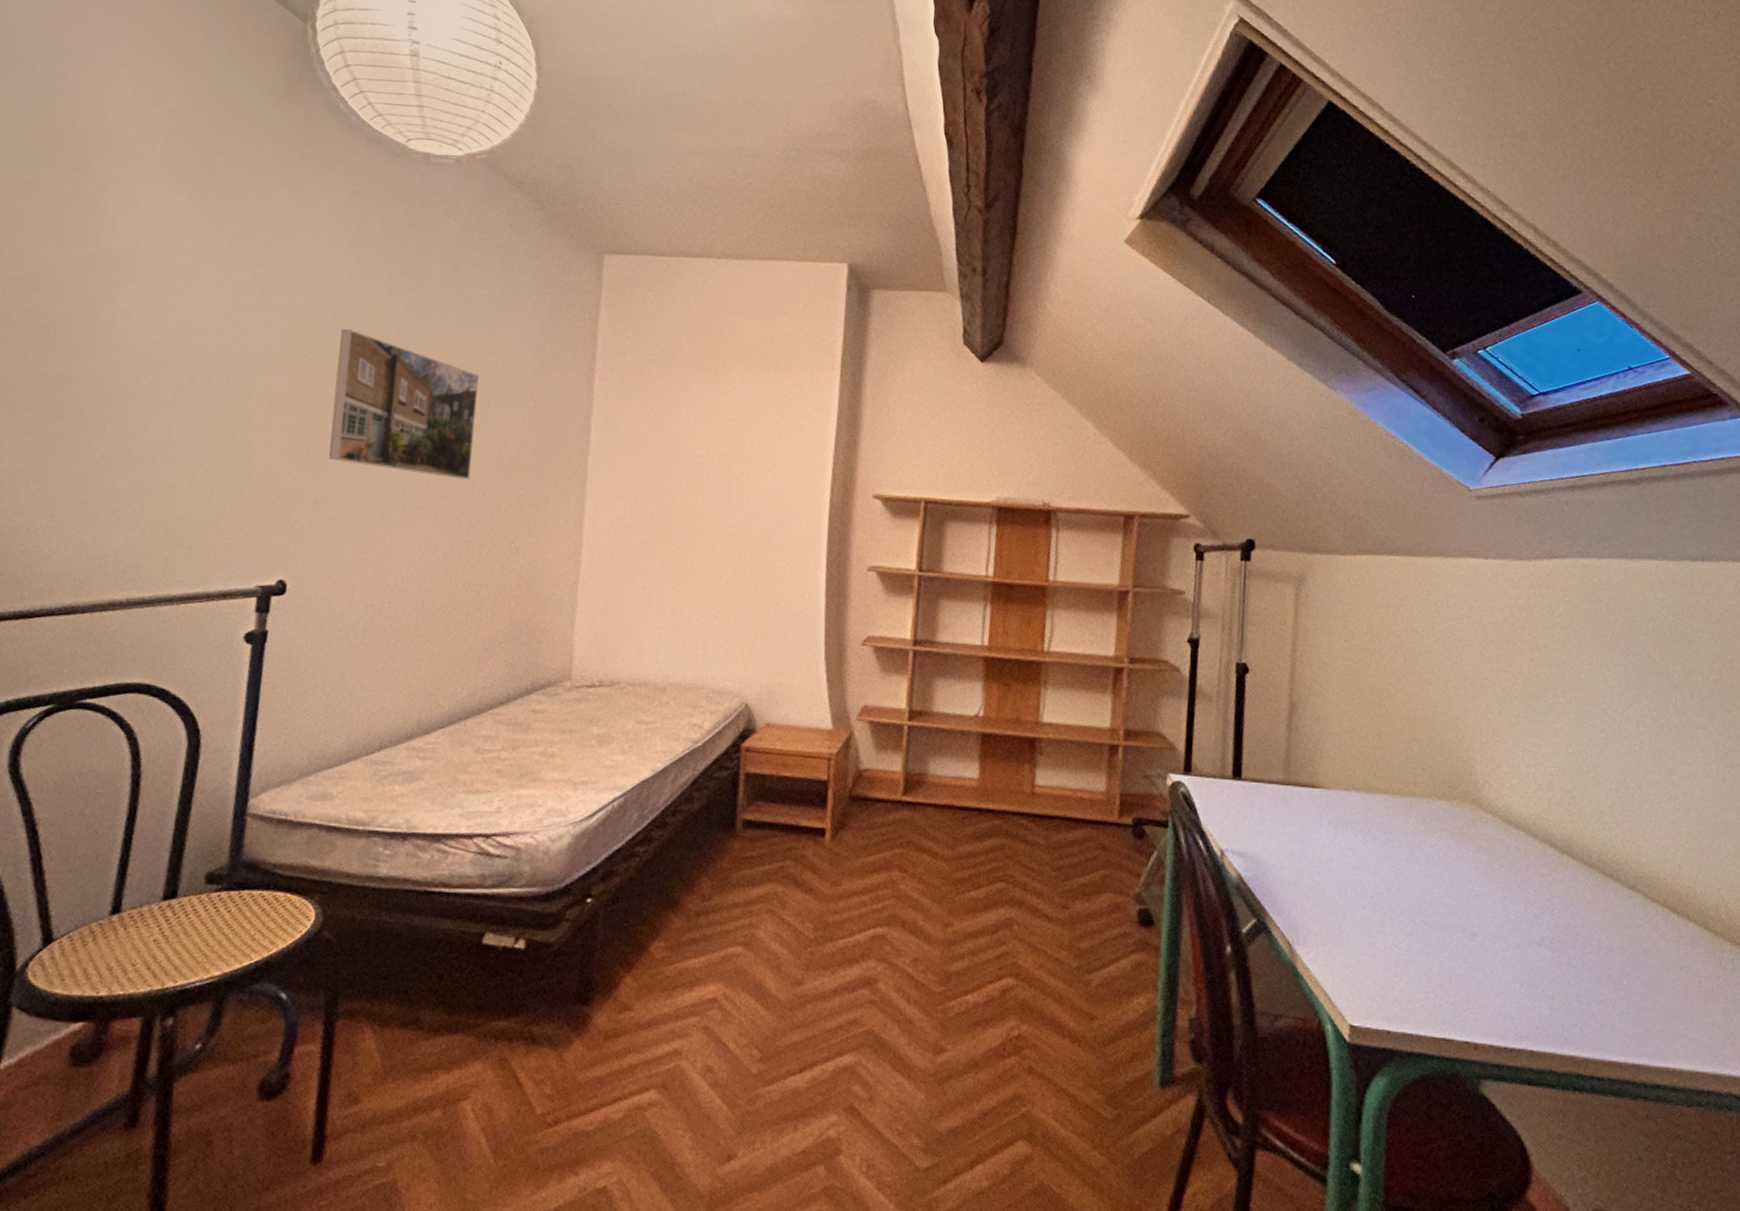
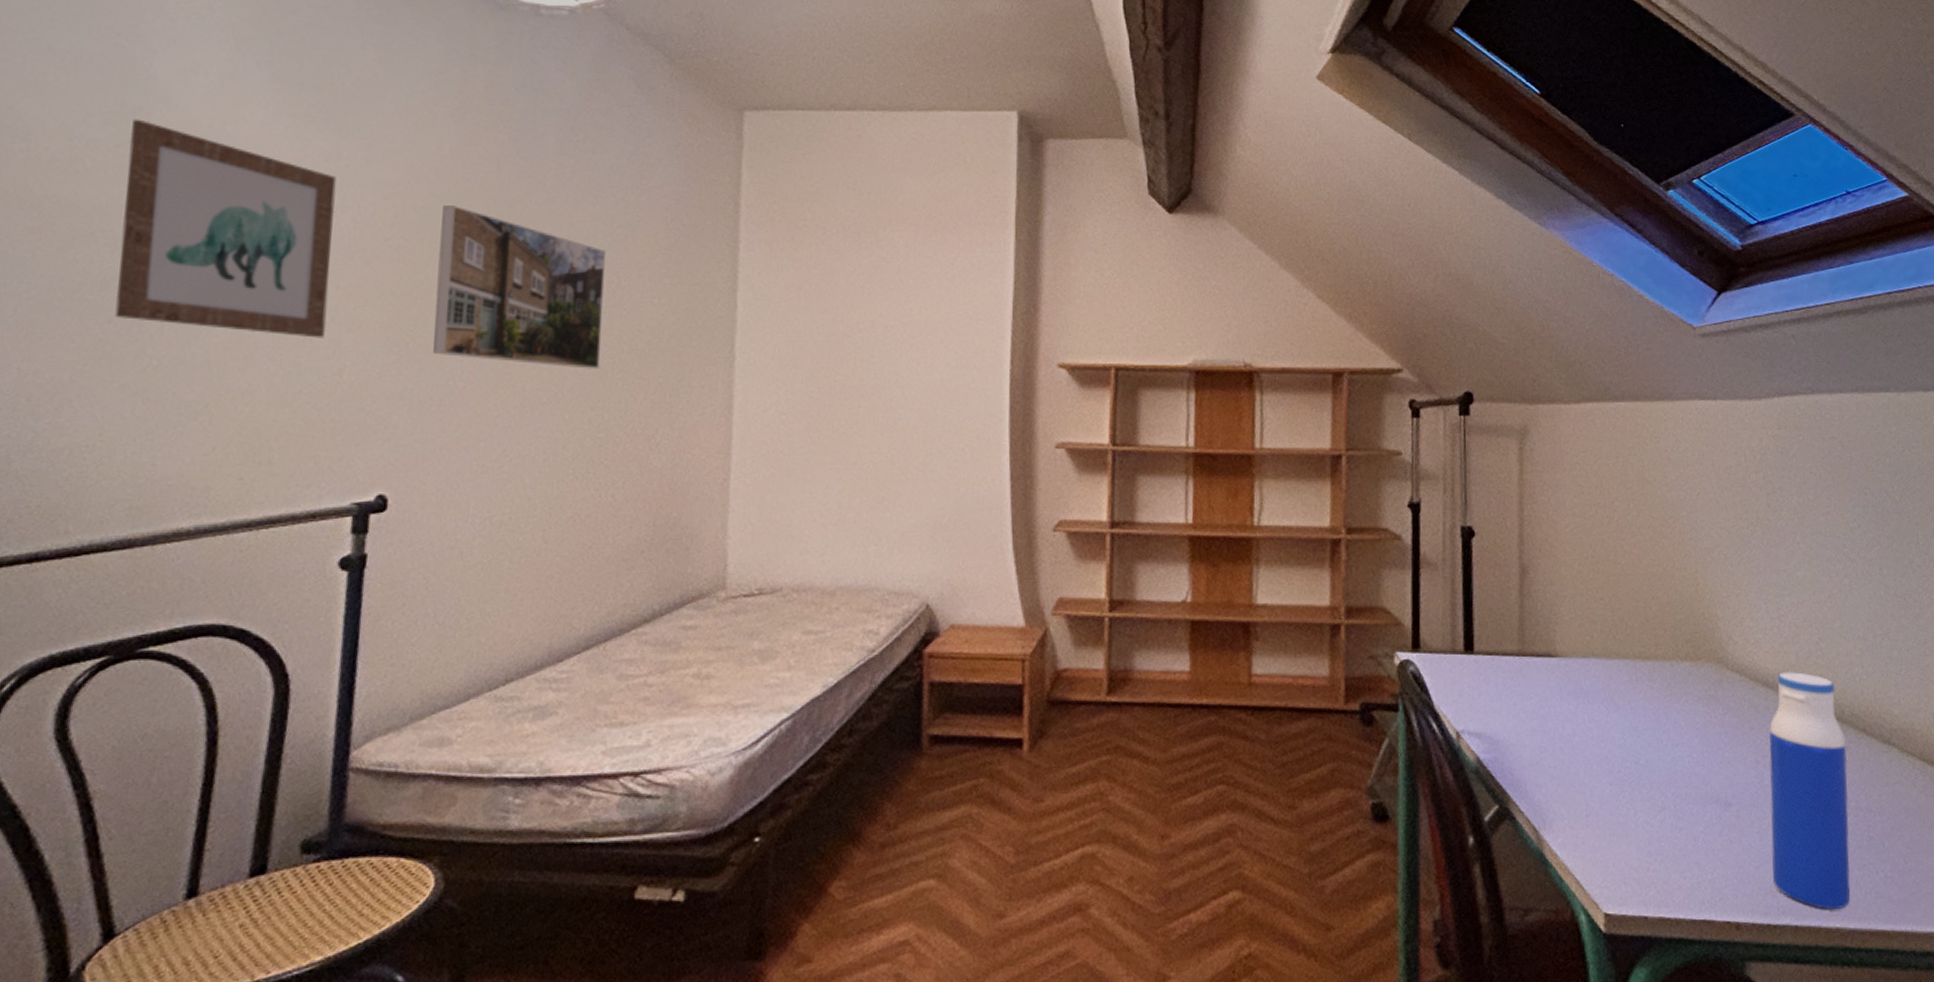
wall art: none [66,243,253,442] -> present [115,119,337,338]
water bottle: none [1512,815,1592,1039] -> present [1768,671,1851,909]

